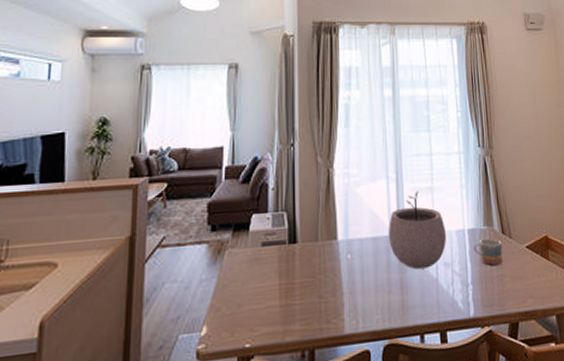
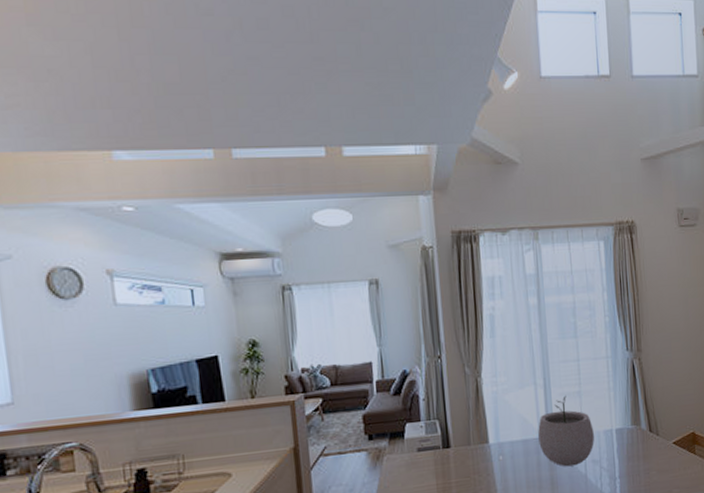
mug: present [474,237,503,266] -> none [621,436,650,462]

